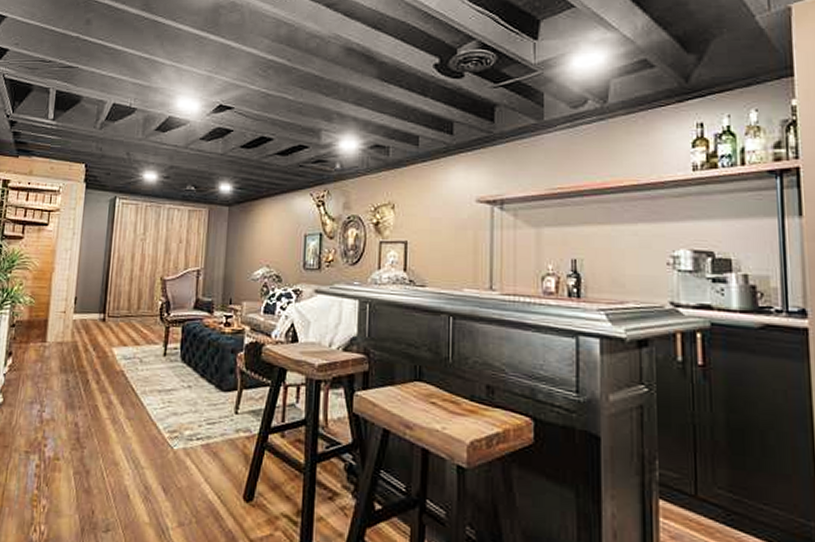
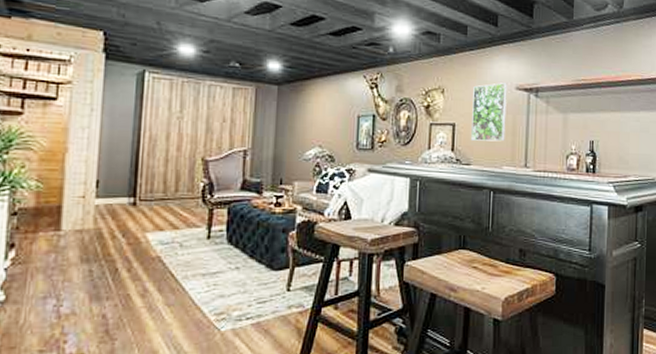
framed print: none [426,195,466,261] -> present [471,83,507,142]

